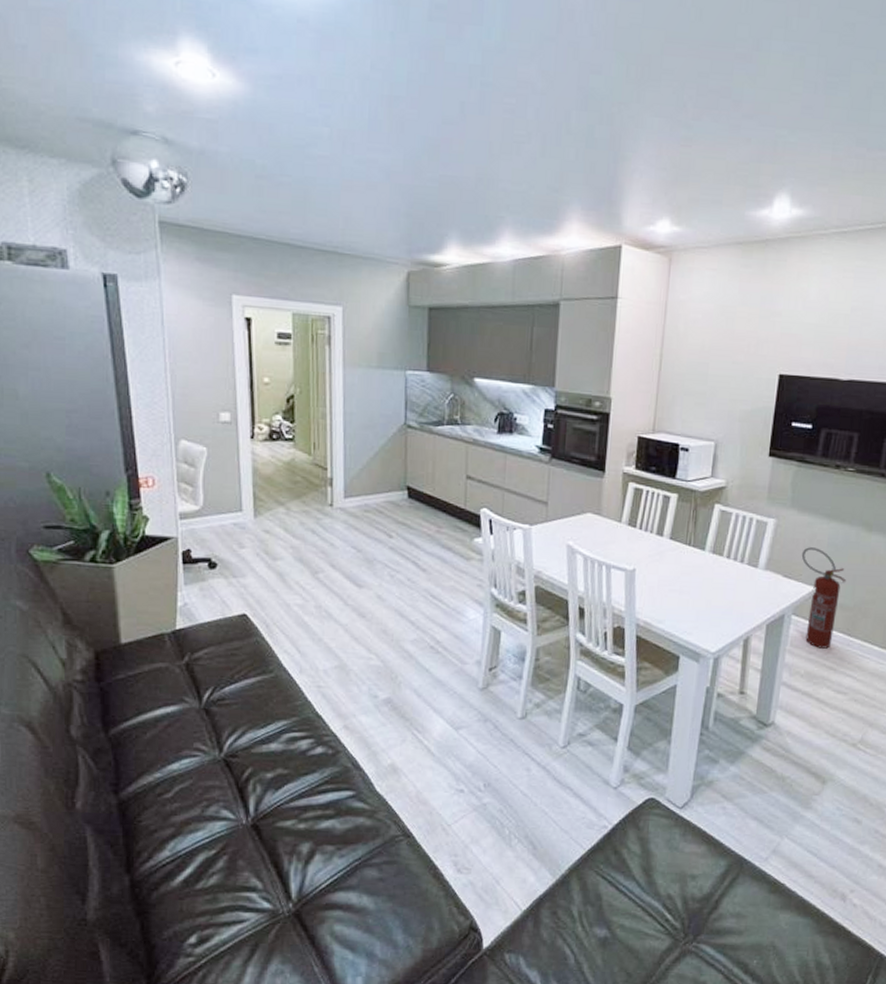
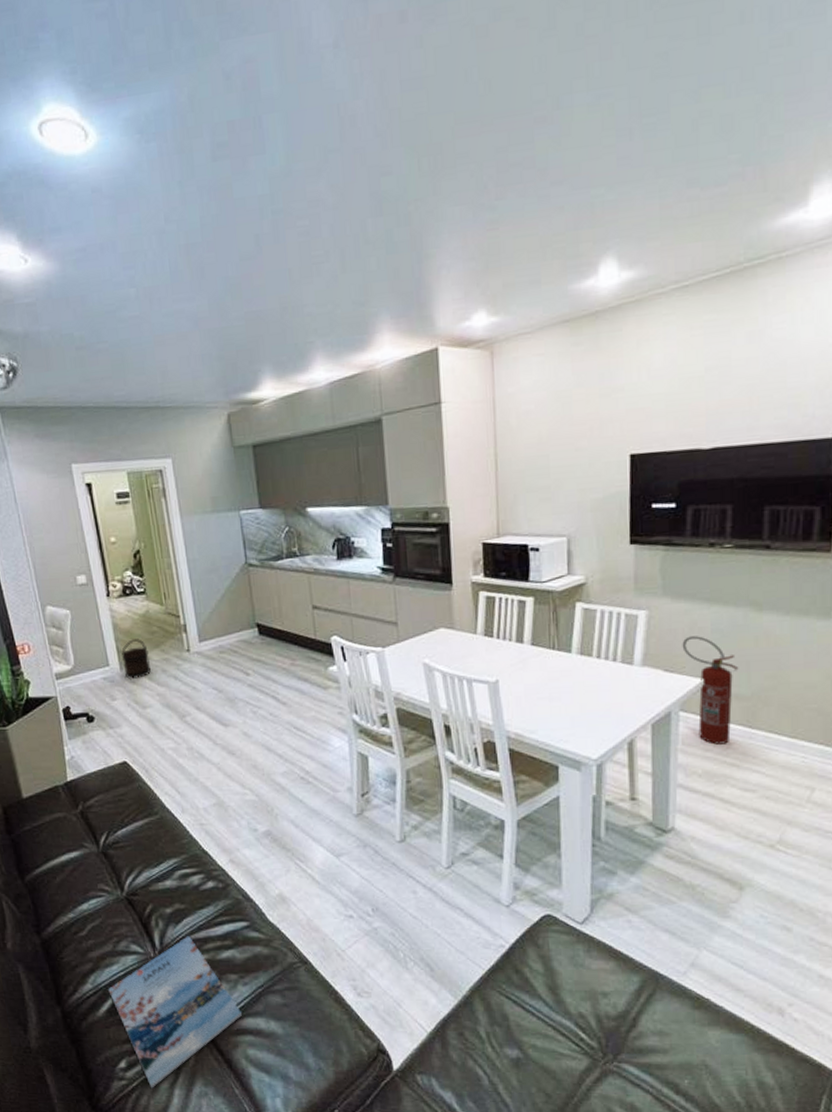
magazine: none [188,803,333,966] -> present [108,936,242,1088]
bucket: none [257,486,289,528] -> present [121,639,152,679]

